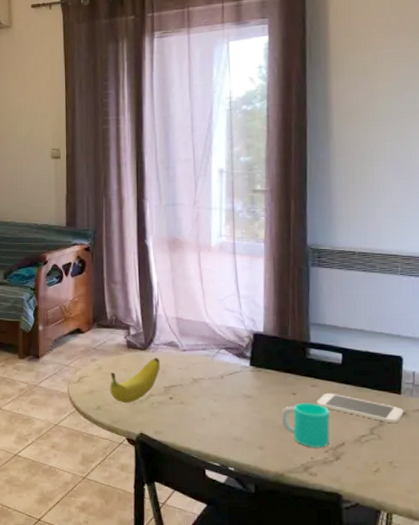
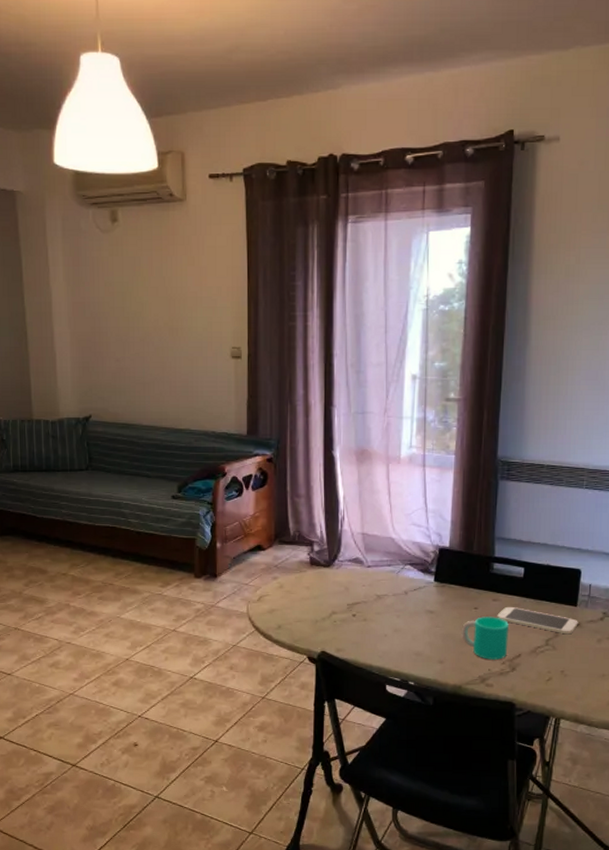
fruit: present [110,358,160,403] -> none [291,575,344,621]

